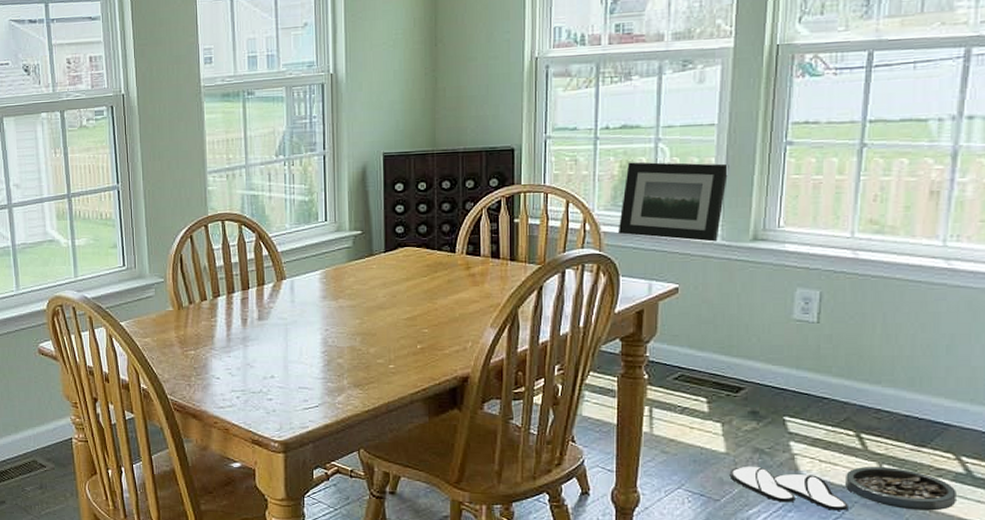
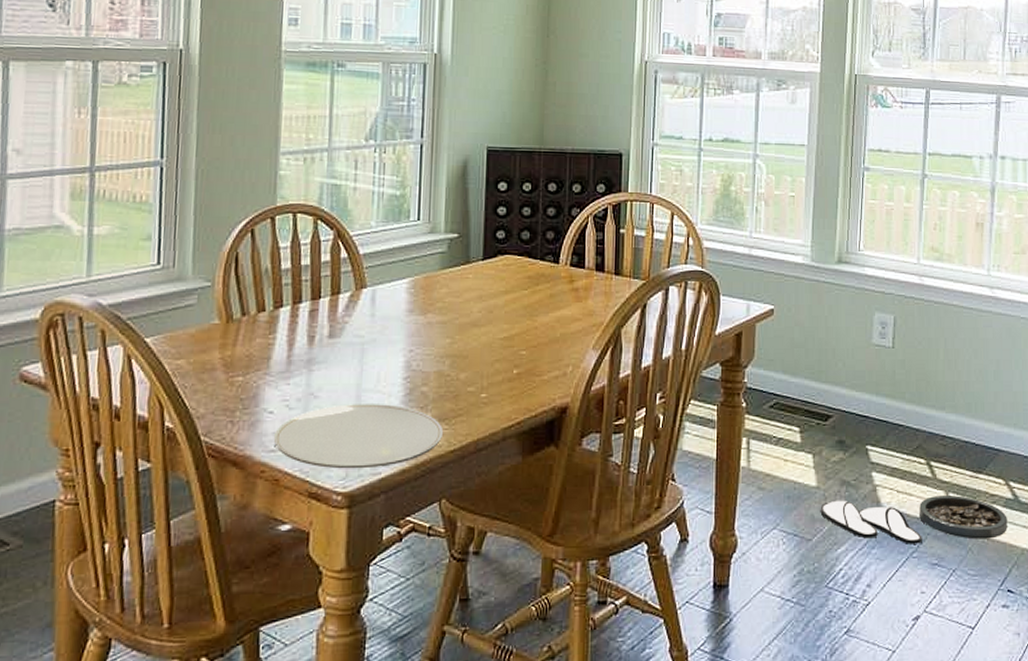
plate: none [221,372,359,423] -> present [273,404,444,469]
picture frame: present [617,162,729,242] -> none [719,176,817,263]

